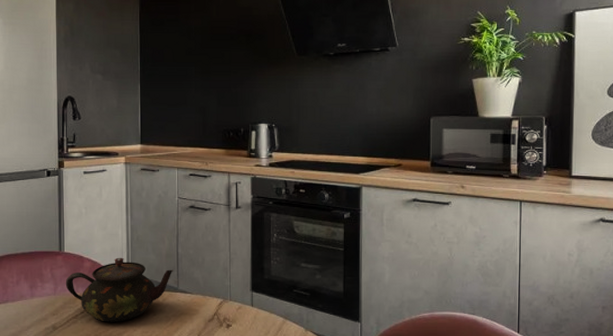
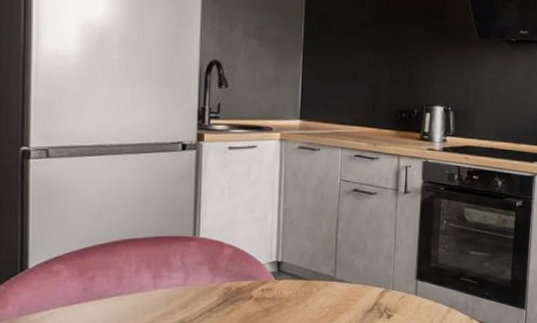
teapot: present [65,257,173,322] -> none [199,243,331,315]

